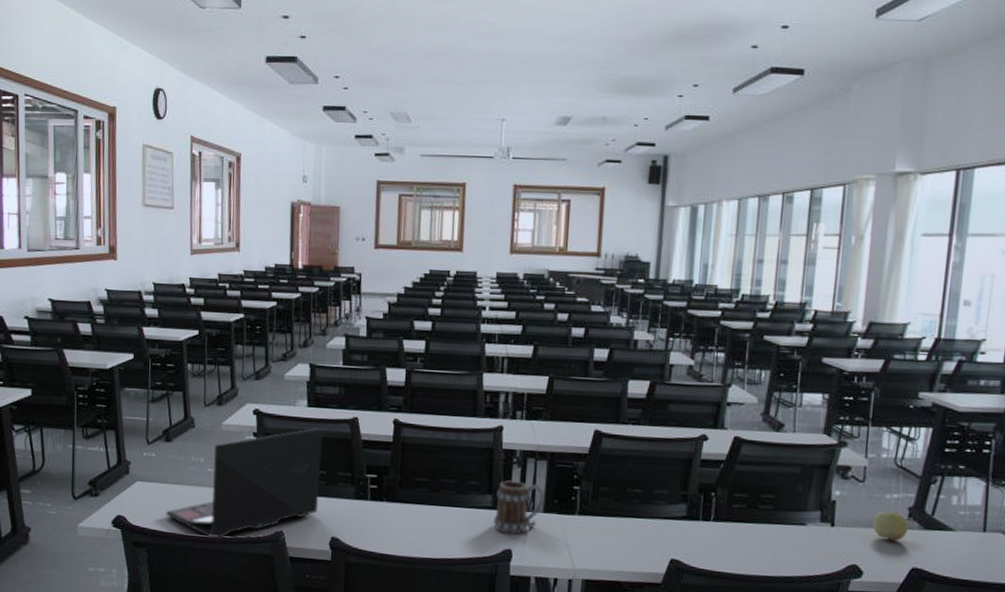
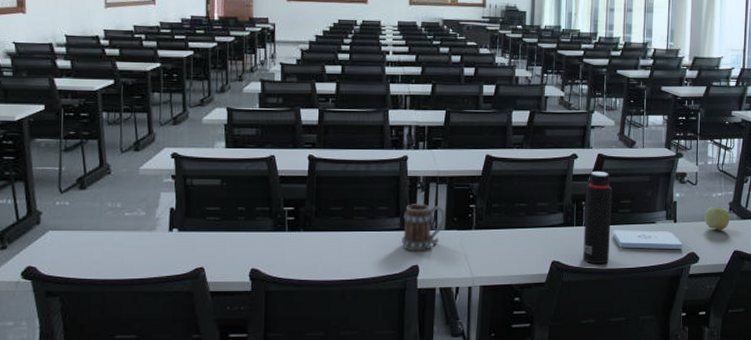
laptop: present [166,428,323,539] -> none [80,168,241,281]
water bottle: none [709,456,751,569] -> present [583,170,612,265]
notepad: none [749,529,842,561] -> present [613,230,683,250]

